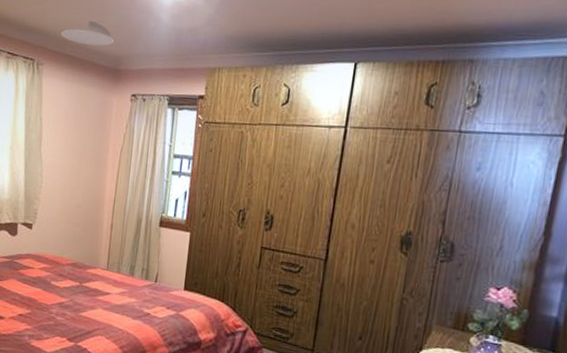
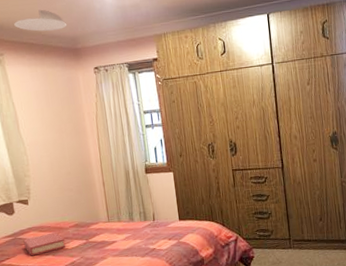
hardback book: none [18,264,59,286] -> present [23,232,66,256]

